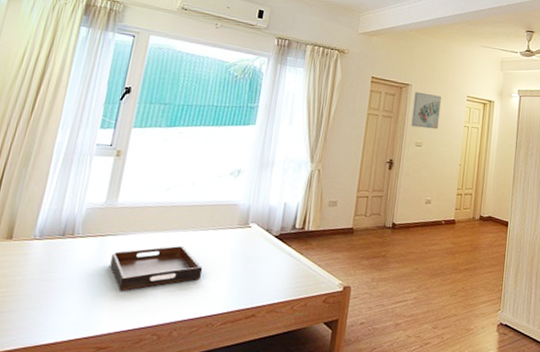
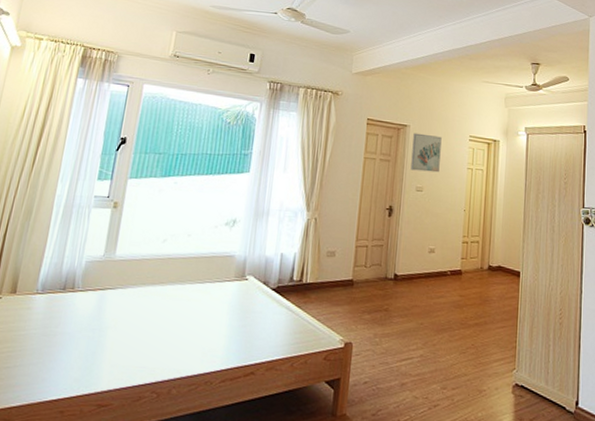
serving tray: present [110,245,203,291] -> none [109,299,201,347]

